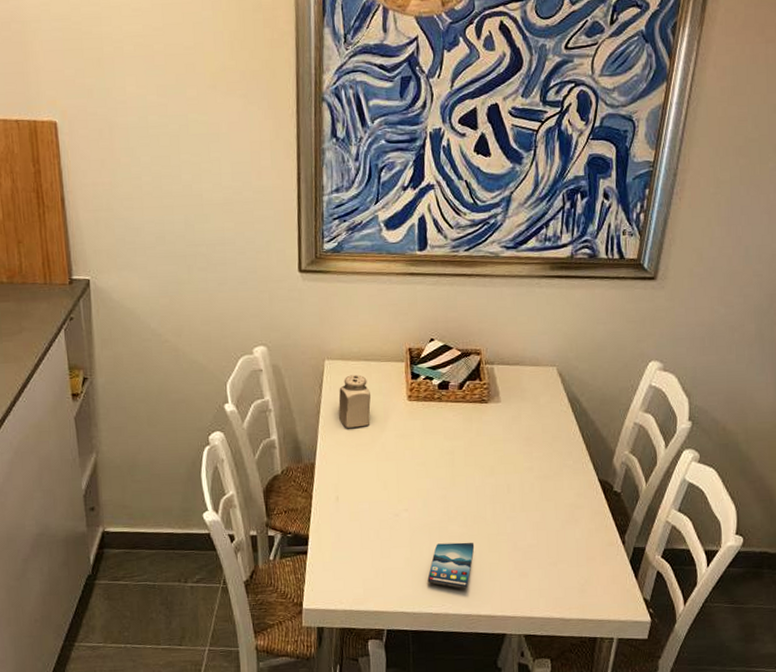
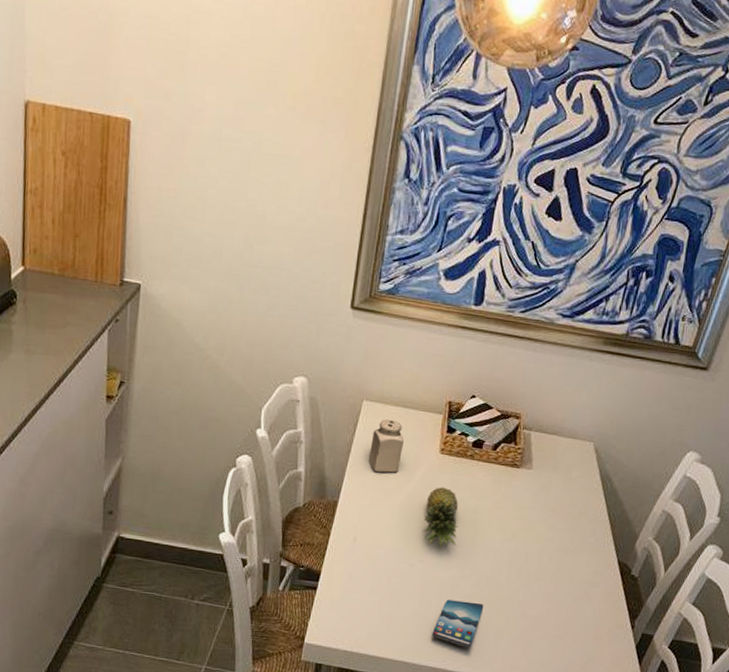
fruit: none [401,433,438,493] -> present [422,486,458,548]

